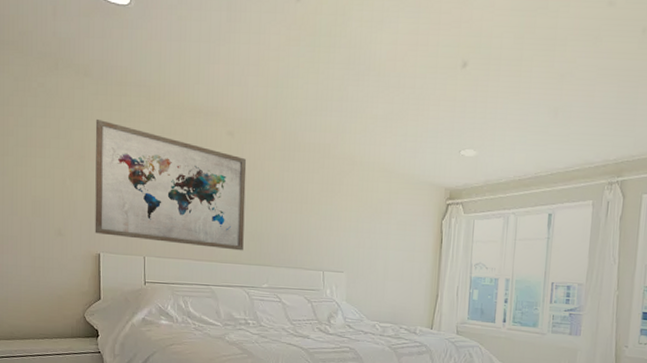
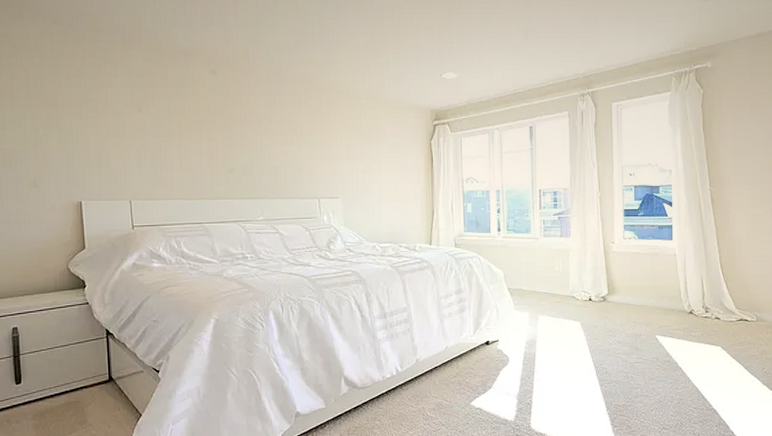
wall art: present [95,118,247,251] -> none [67,65,235,186]

